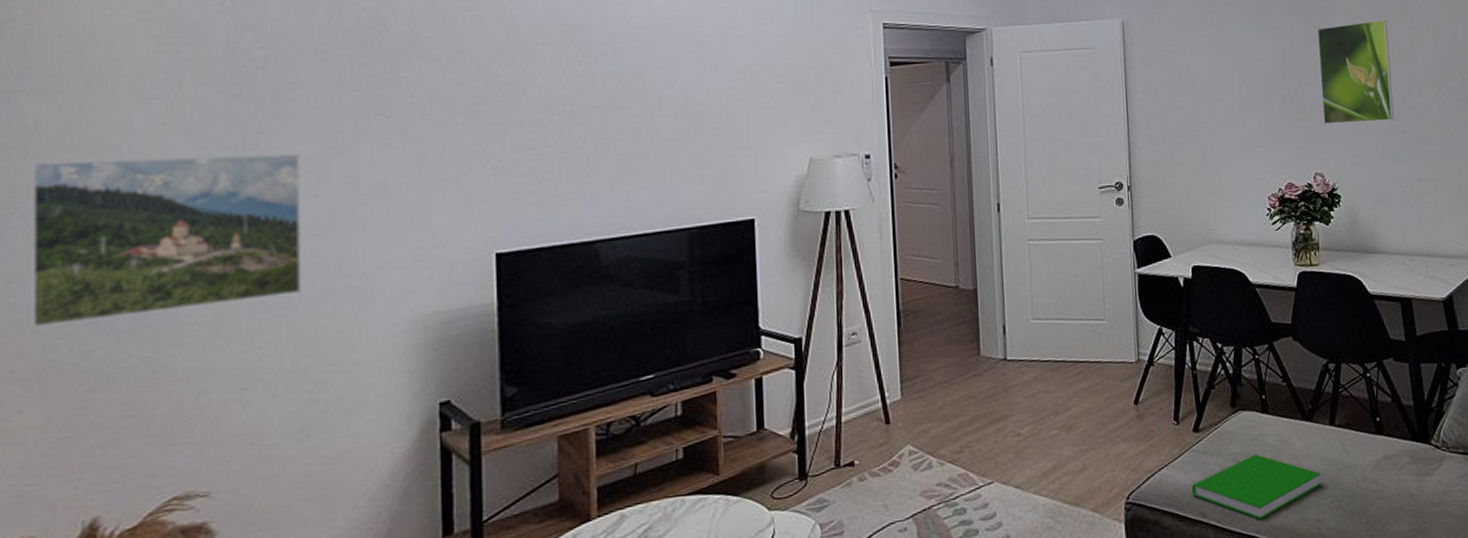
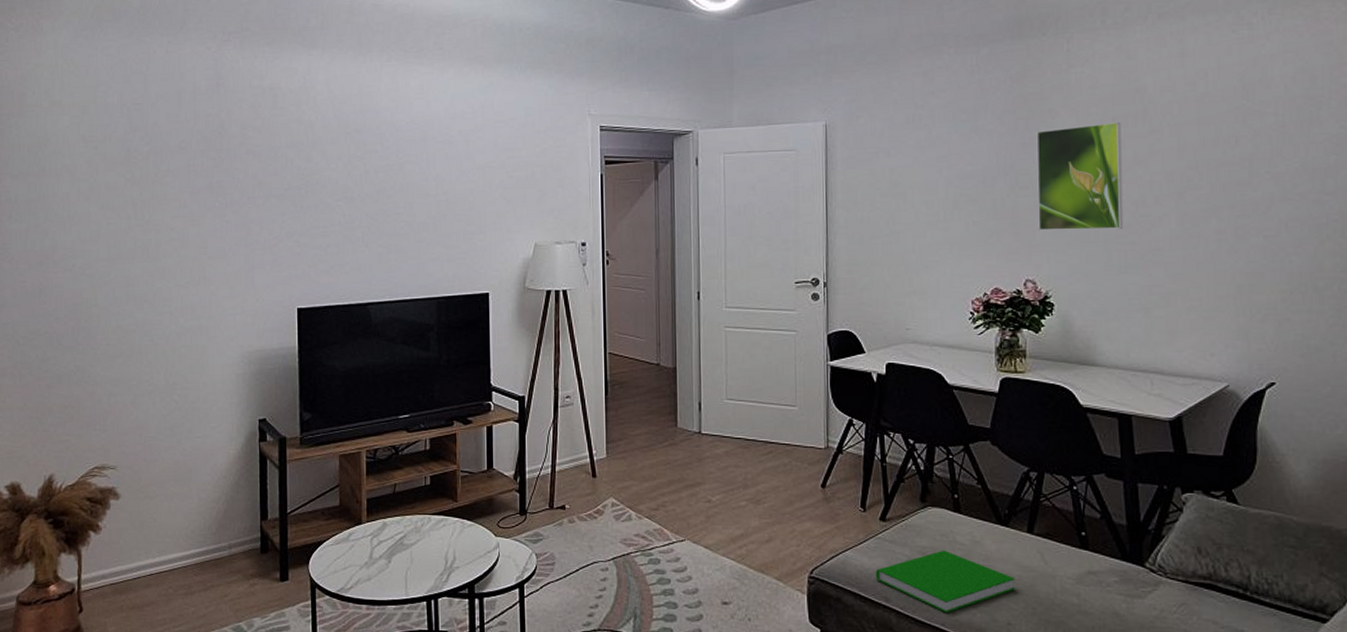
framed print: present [30,153,302,327] -> none [13,223,171,339]

